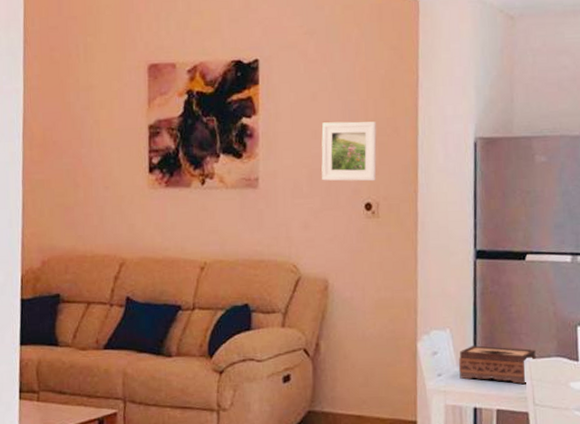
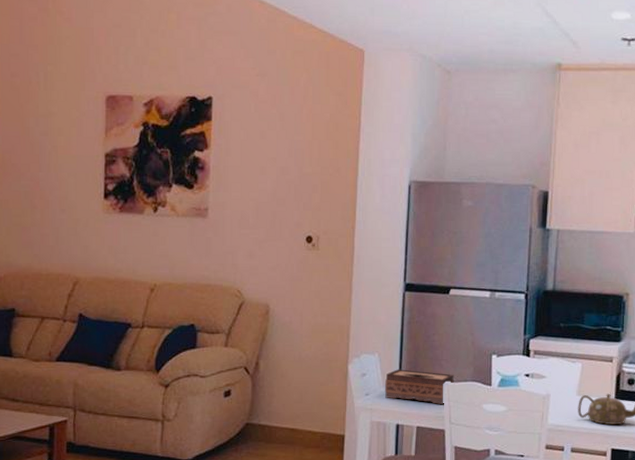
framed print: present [321,121,377,182] -> none [267,160,321,217]

